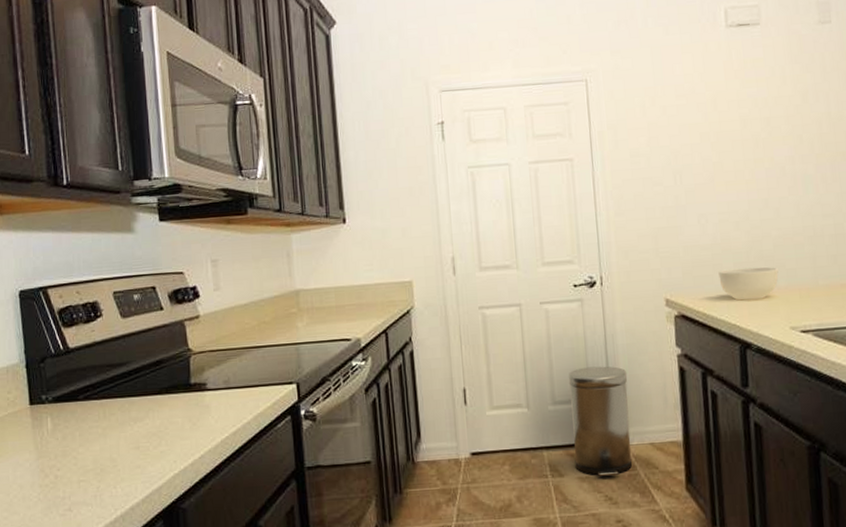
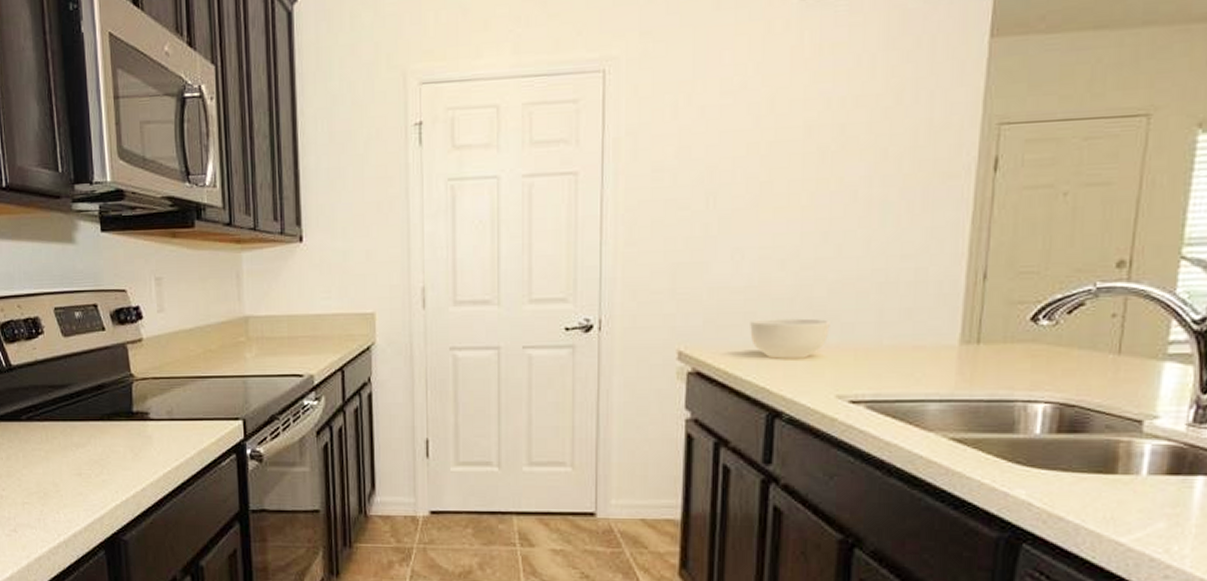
pedal bin: present [568,366,632,476] -> none [549,426,621,551]

